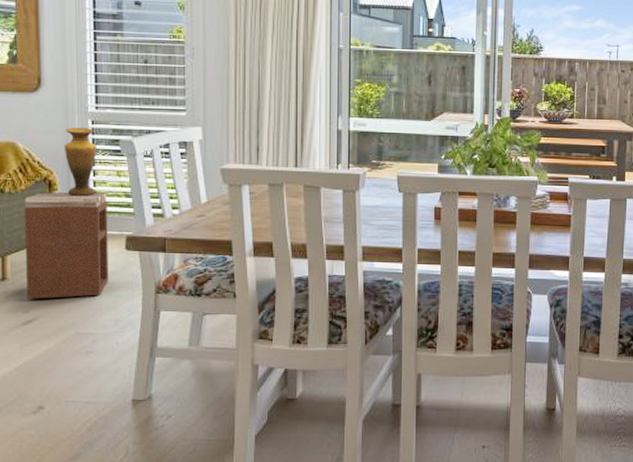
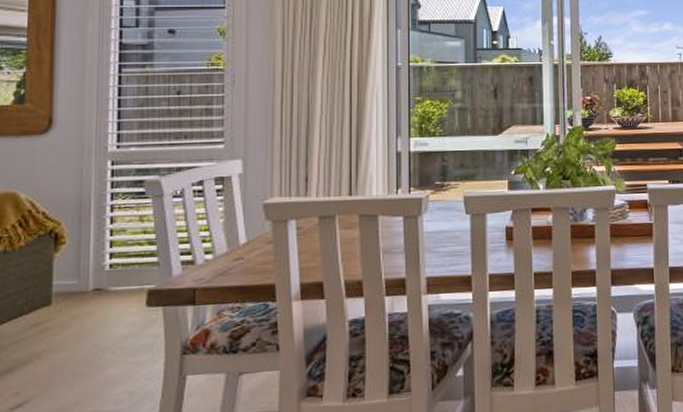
nightstand: present [24,192,109,299] -> none [18,242,126,378]
vase: present [63,127,97,197] -> none [76,170,117,250]

